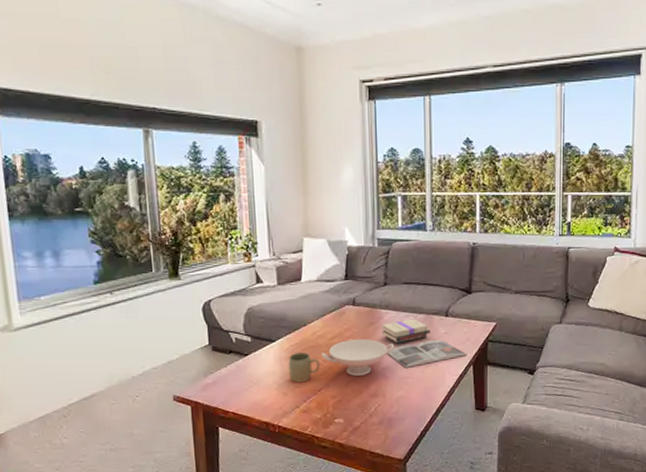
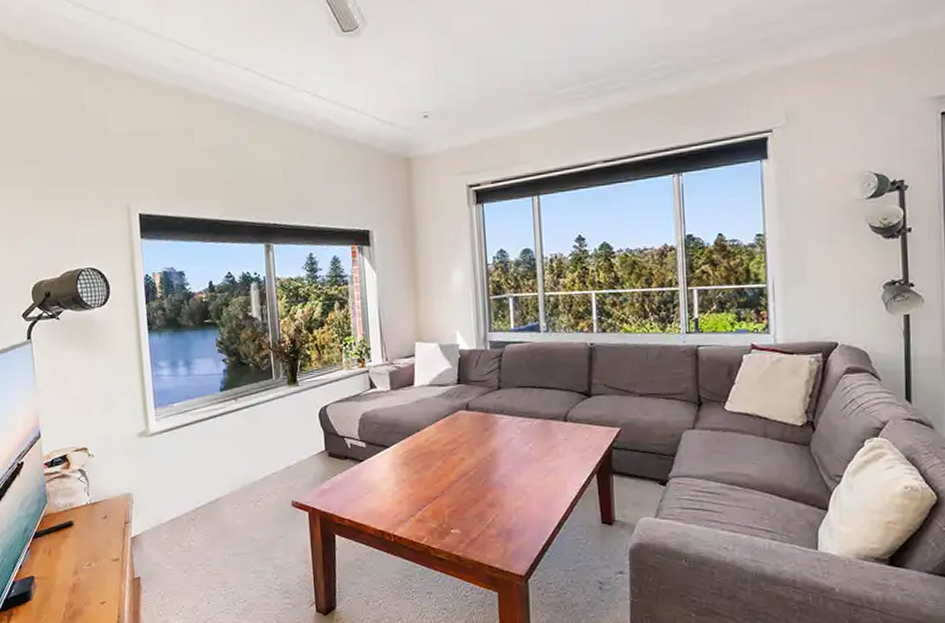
mug: present [288,351,321,383] -> none [402,458,435,491]
decorative bowl: present [321,339,395,376] -> none [436,445,512,484]
books: present [381,318,430,344] -> none [496,423,549,451]
magazine: present [387,340,467,368] -> none [504,447,590,476]

